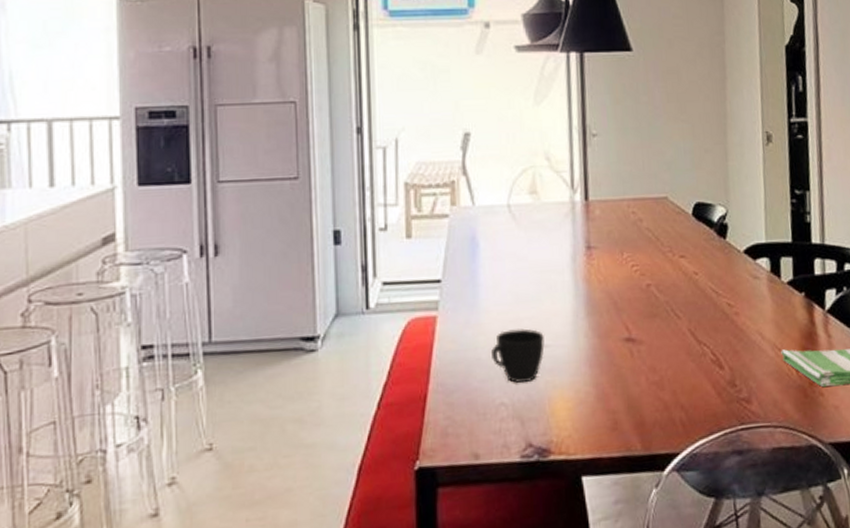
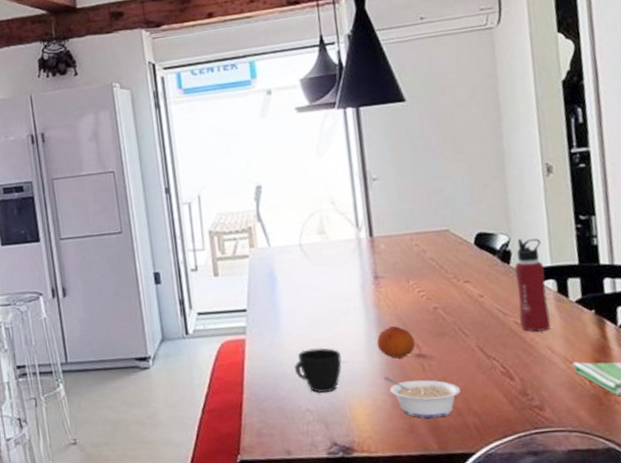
fruit: none [584,304,625,343] -> present [376,325,415,359]
legume: none [588,363,669,413] -> present [383,376,461,419]
water bottle: none [730,212,762,315] -> present [514,238,551,332]

